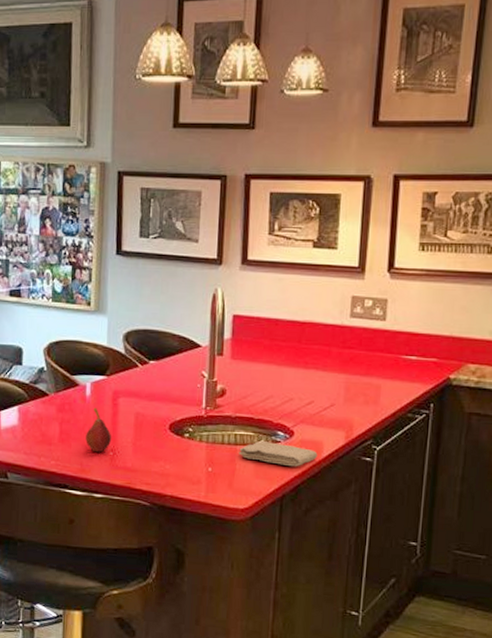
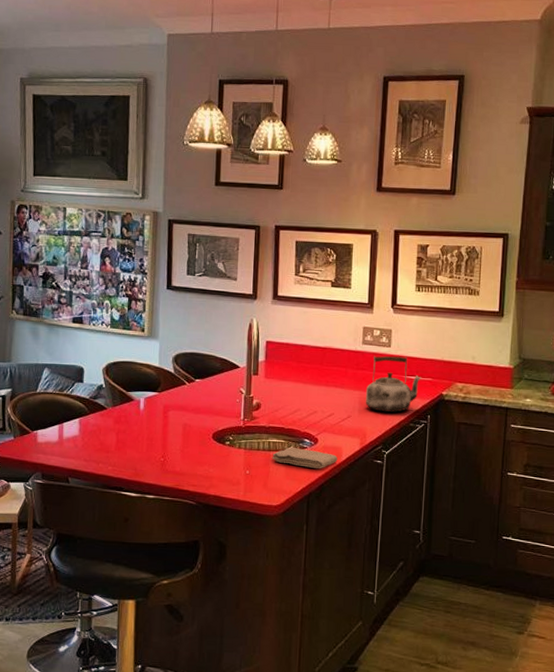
fruit: present [85,408,112,453] -> none [139,420,163,459]
kettle: none [352,331,424,400] -> present [365,356,422,413]

